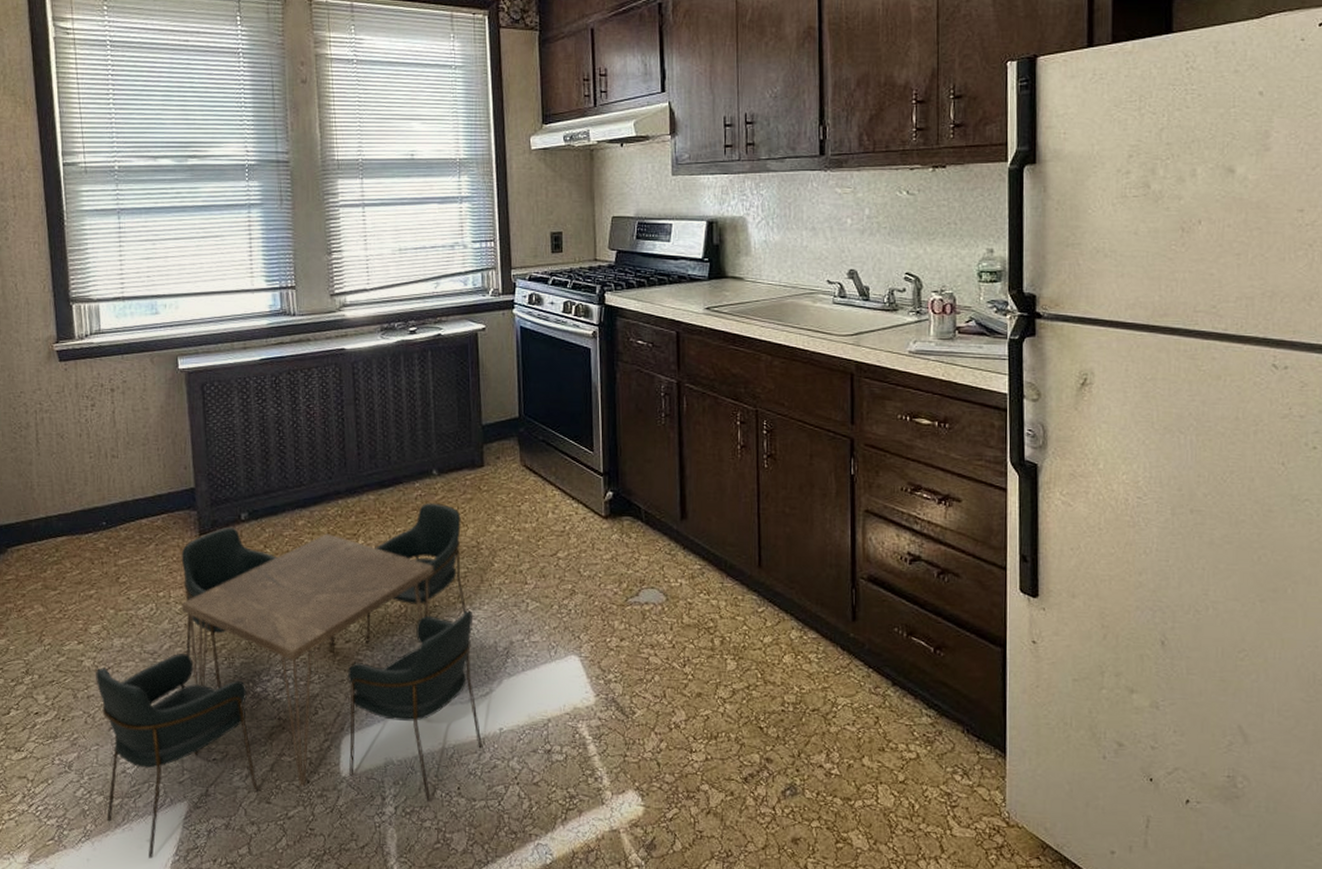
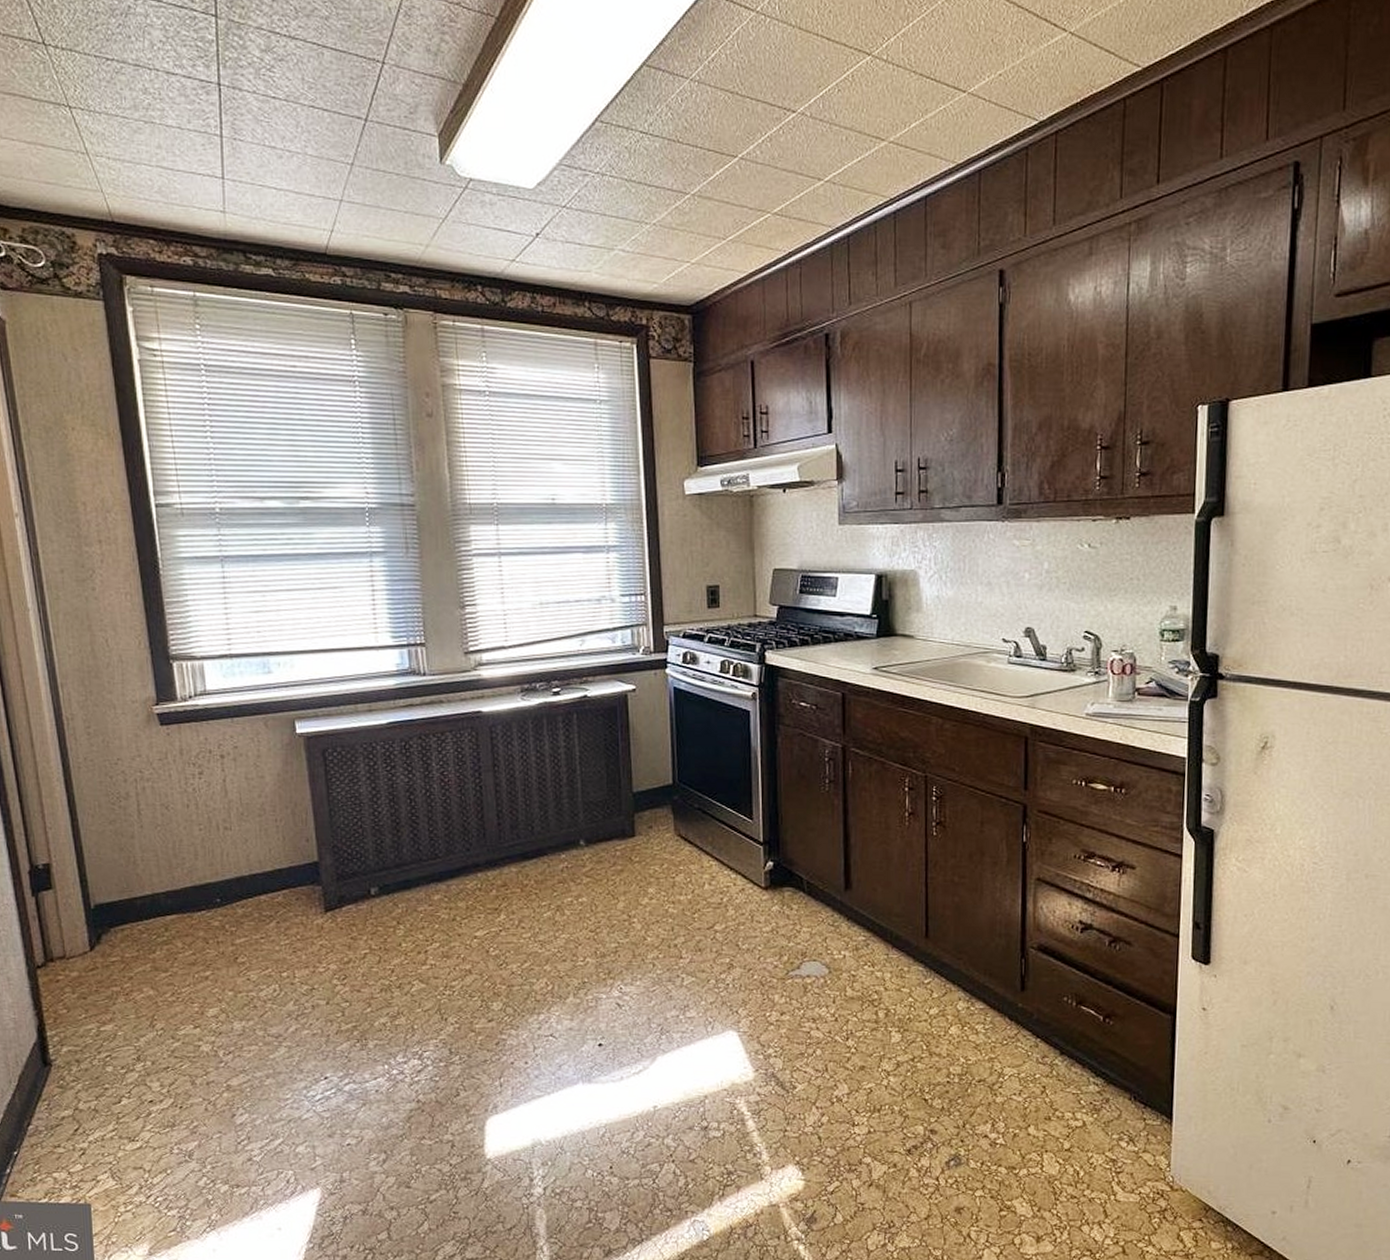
dining table: present [96,502,483,859] -> none [215,875,636,1247]

